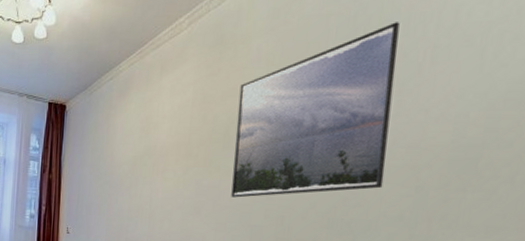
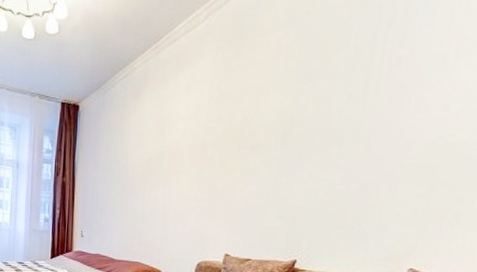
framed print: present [231,22,400,198] -> none [245,11,426,199]

